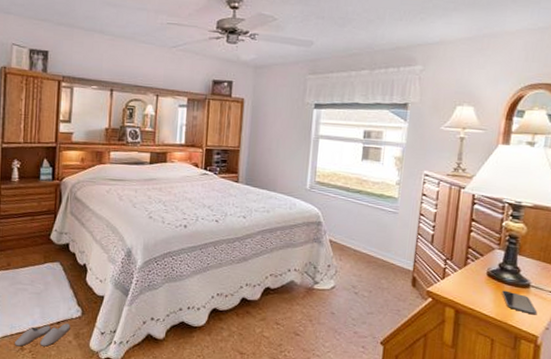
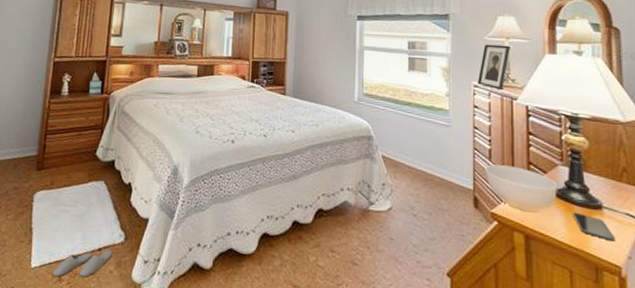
bowl: none [425,248,492,291] -> present [484,164,557,213]
picture frame: none [428,134,465,179] -> present [477,44,510,89]

